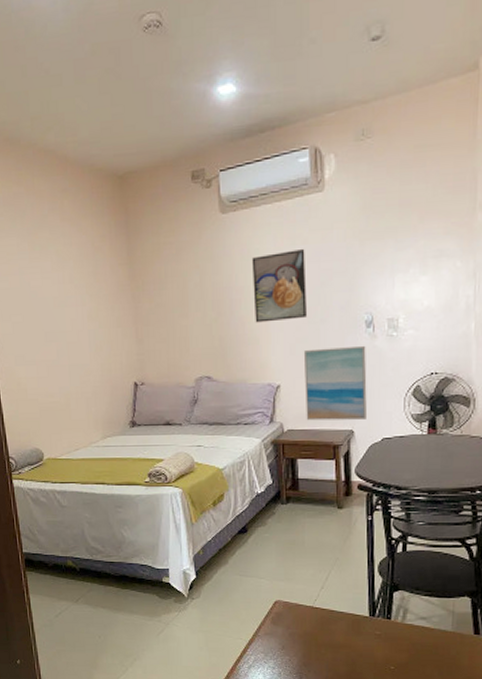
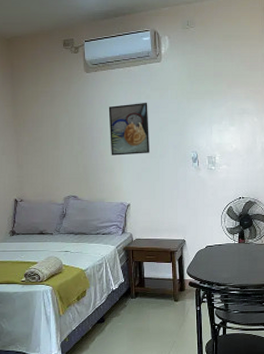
wall art: present [303,345,367,421] -> none [147,175,194,232]

